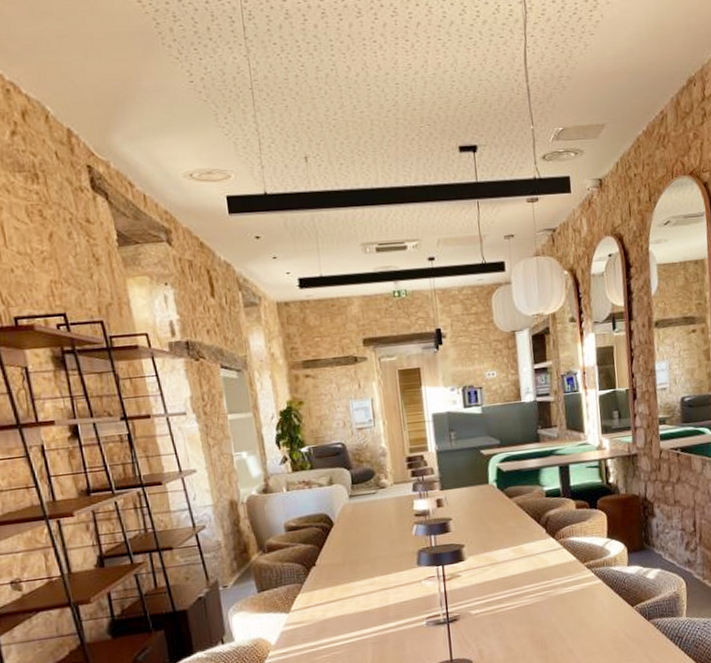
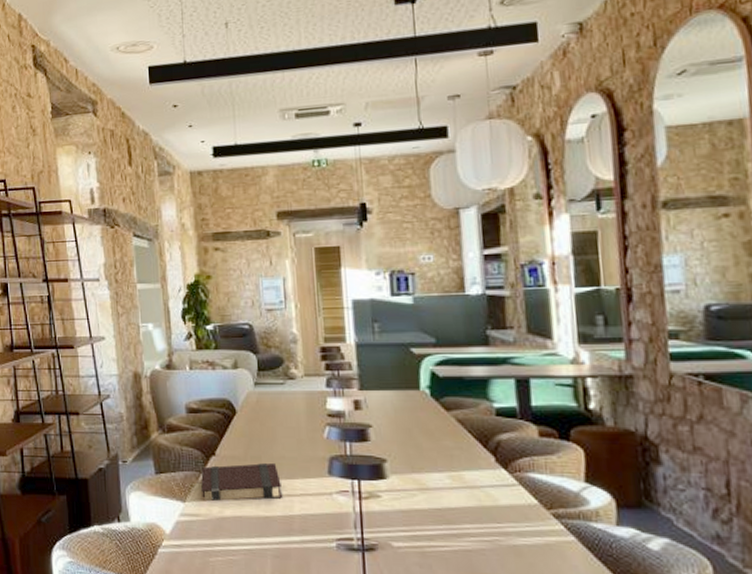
book: none [303,563,380,608] -> present [201,462,283,501]

